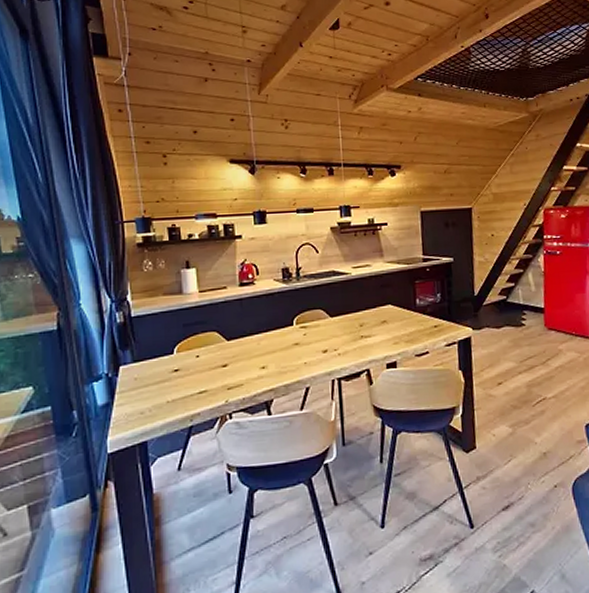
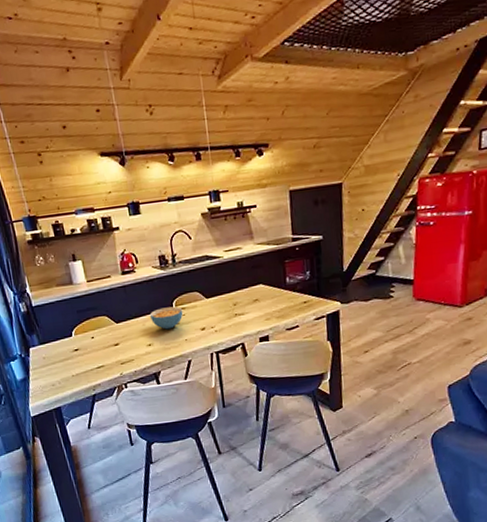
cereal bowl: none [266,324,304,351] -> present [149,306,184,330]

